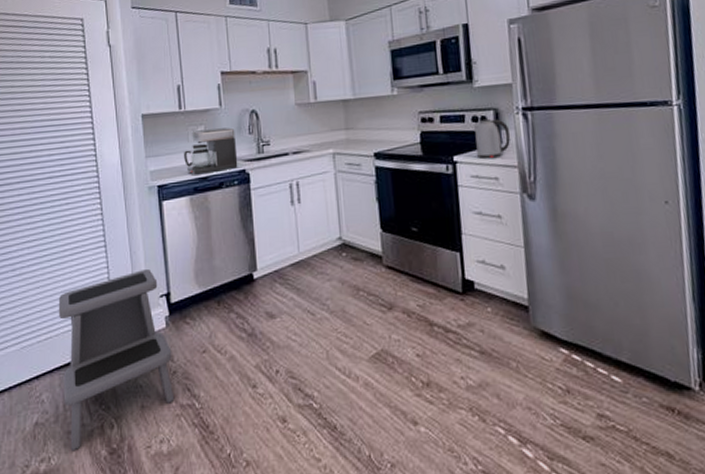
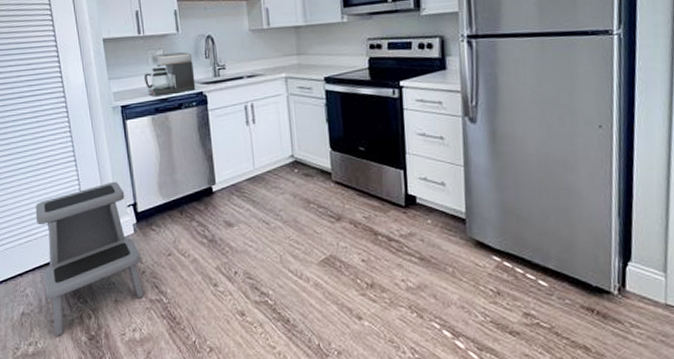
kettle: present [473,118,511,160] -> none [419,45,455,85]

